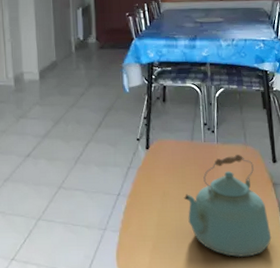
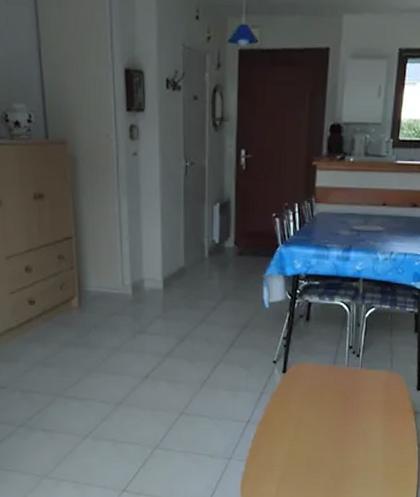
kettle: present [184,154,272,257] -> none [319,380,406,486]

